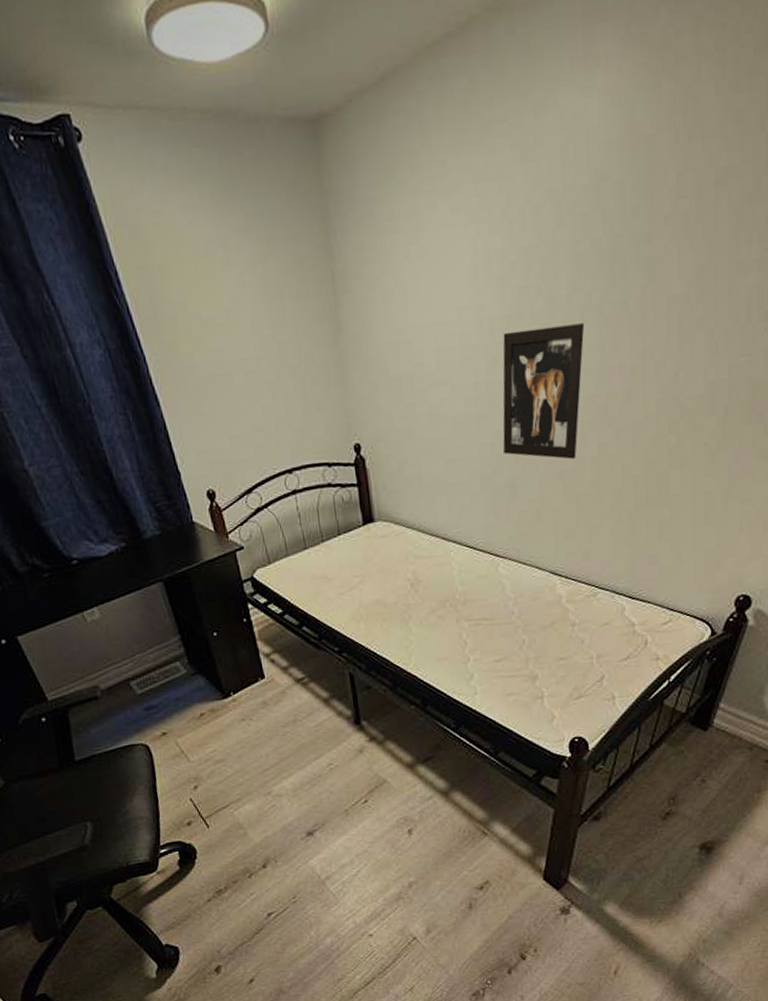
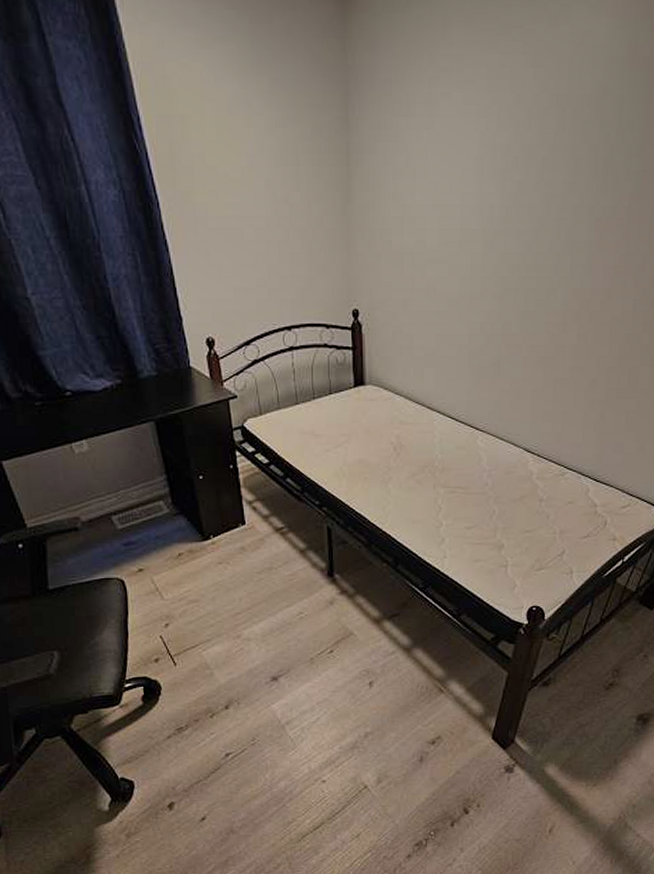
wall art: present [502,323,585,459] -> none [492,221,576,346]

